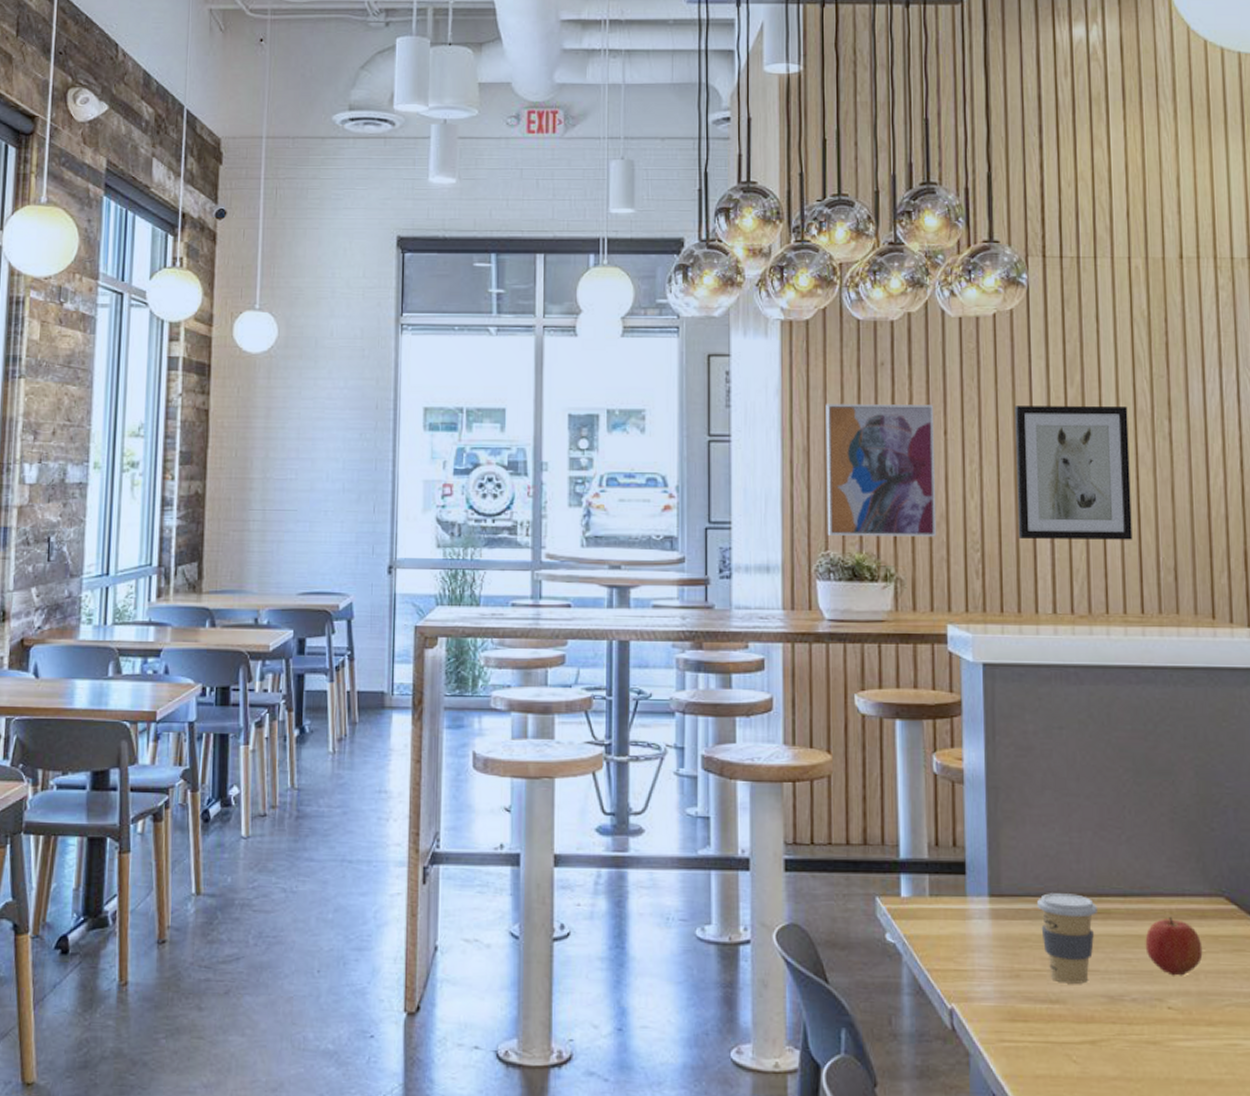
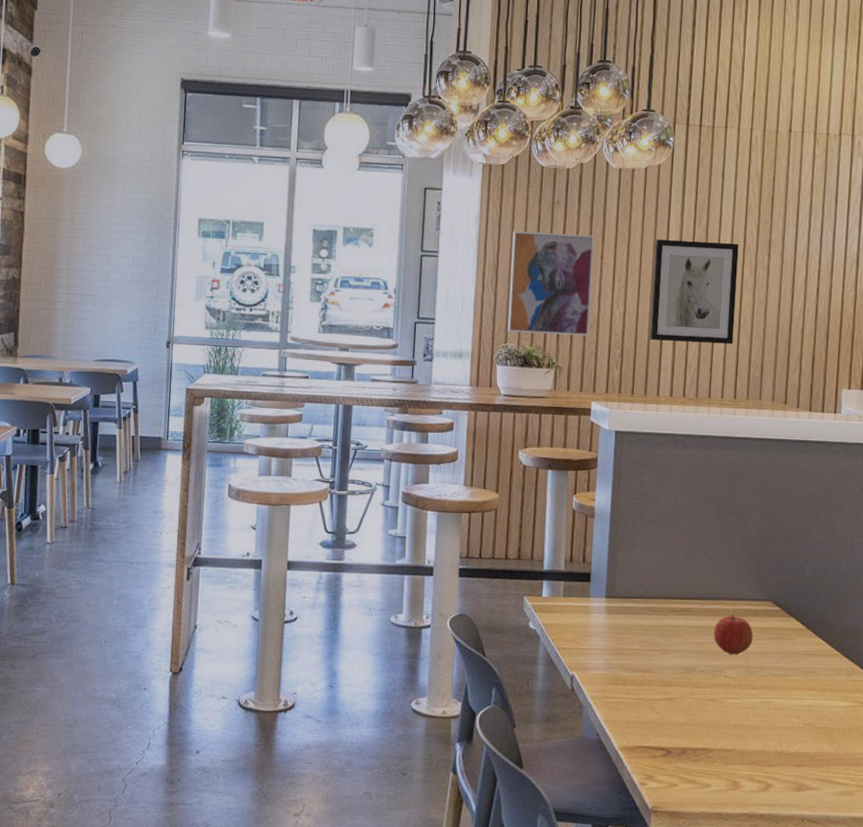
coffee cup: present [1037,893,1097,984] -> none [640,596,682,659]

